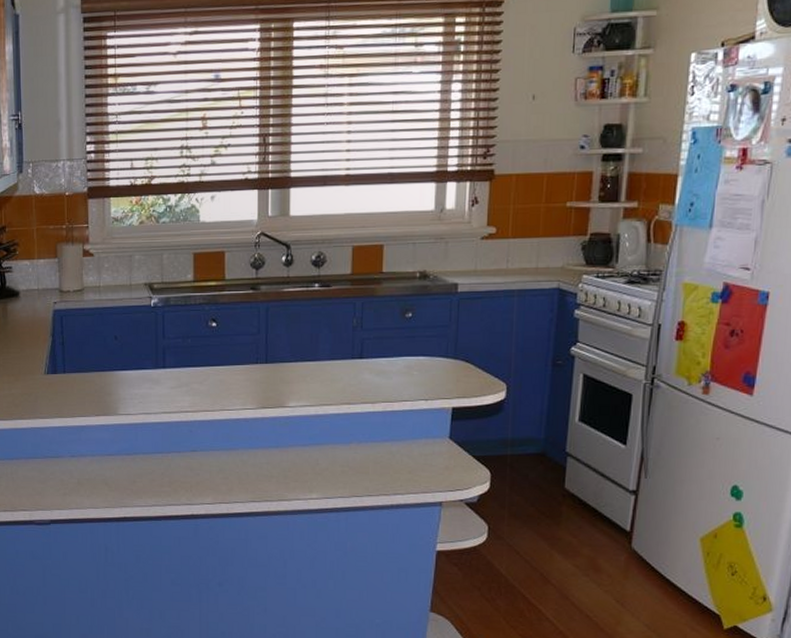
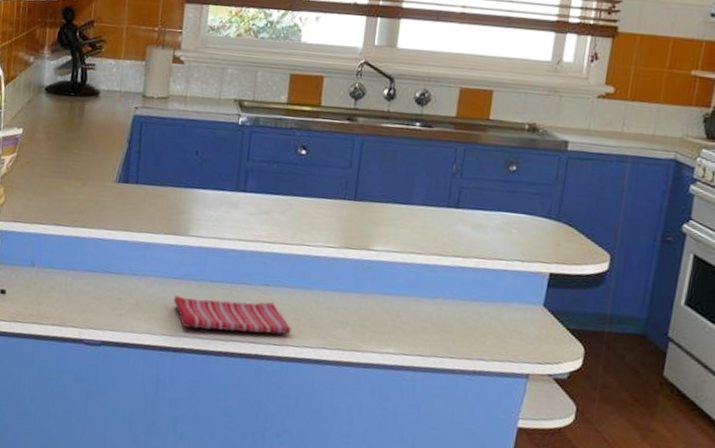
dish towel: none [111,466,222,498] -> present [173,295,292,335]

